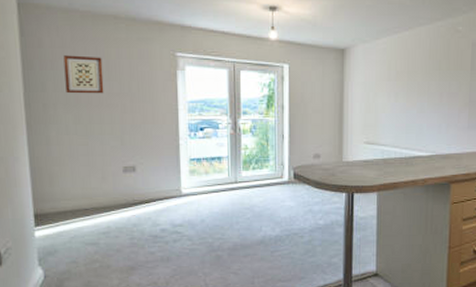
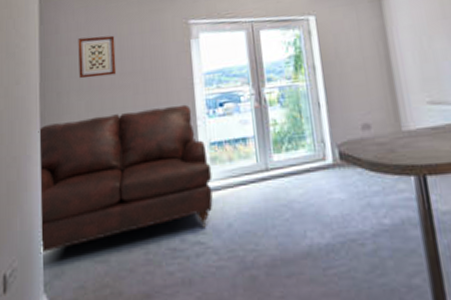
sofa: none [25,126,190,237] -> present [38,104,213,254]

